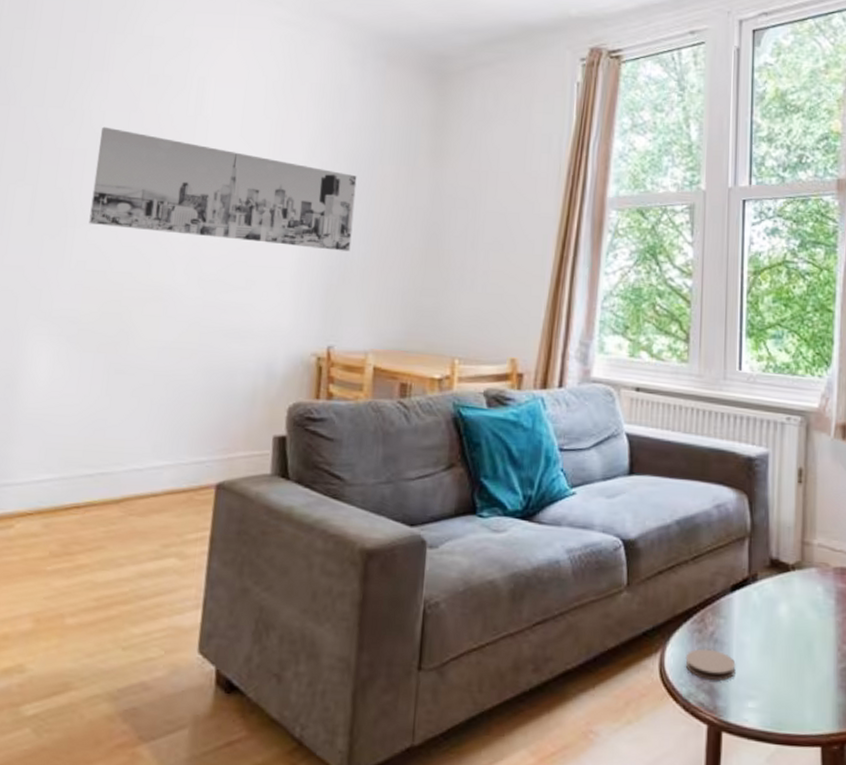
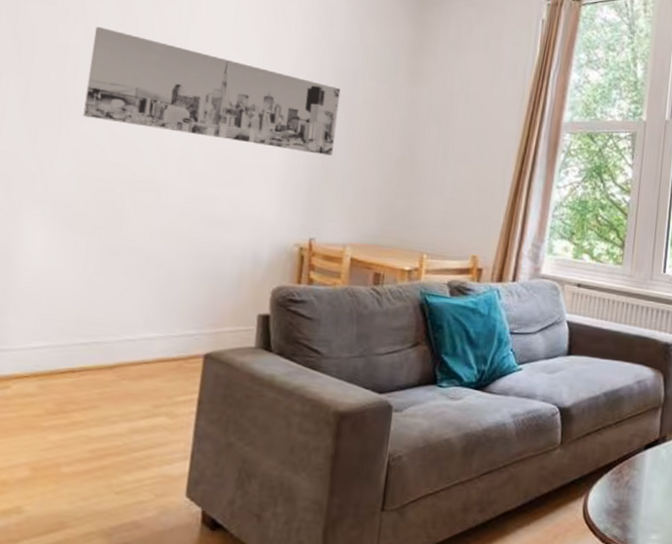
coaster: present [685,648,736,681] -> none [604,494,645,519]

